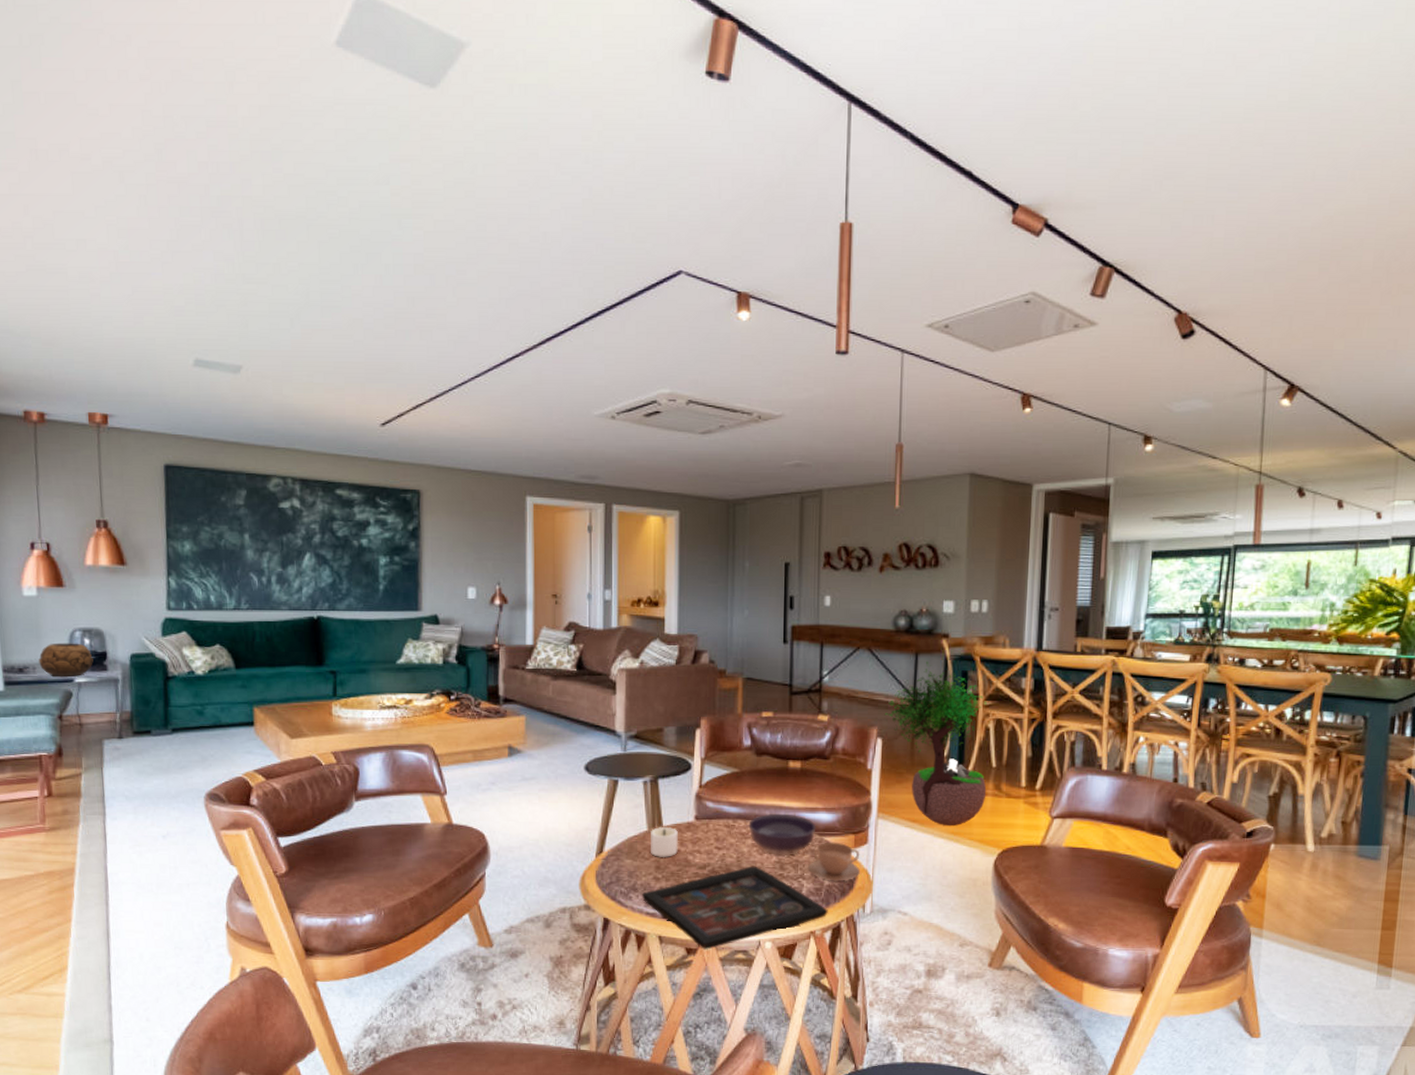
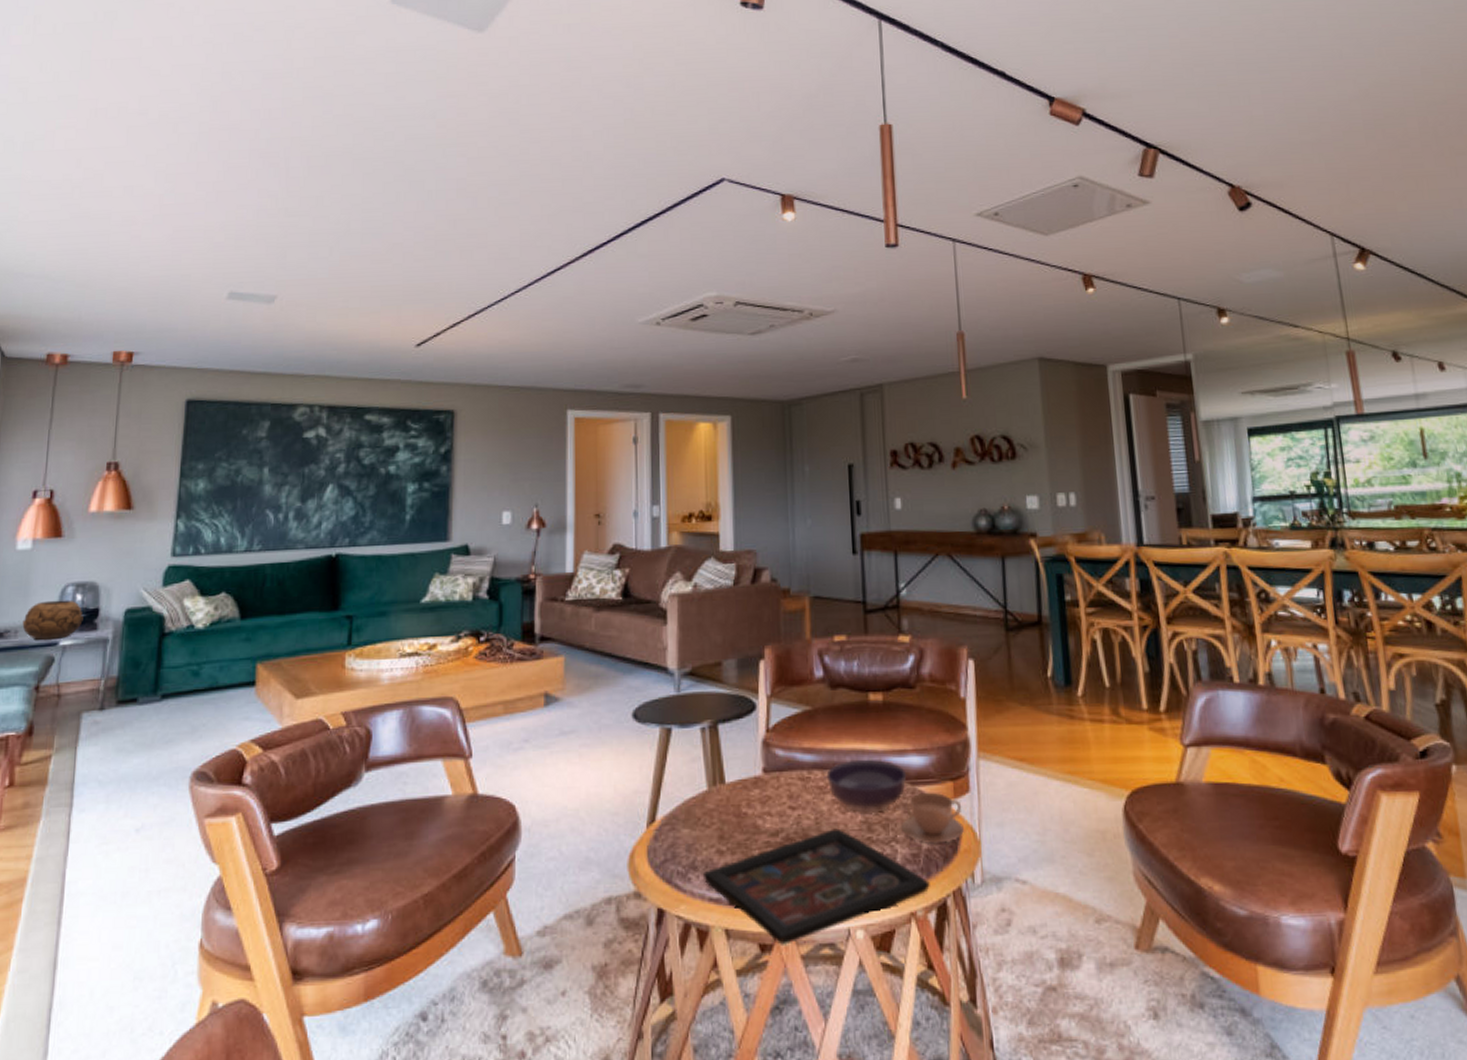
candle: present [651,826,679,858] -> none [711,783,746,825]
potted tree: present [884,661,987,826] -> none [973,565,1103,763]

